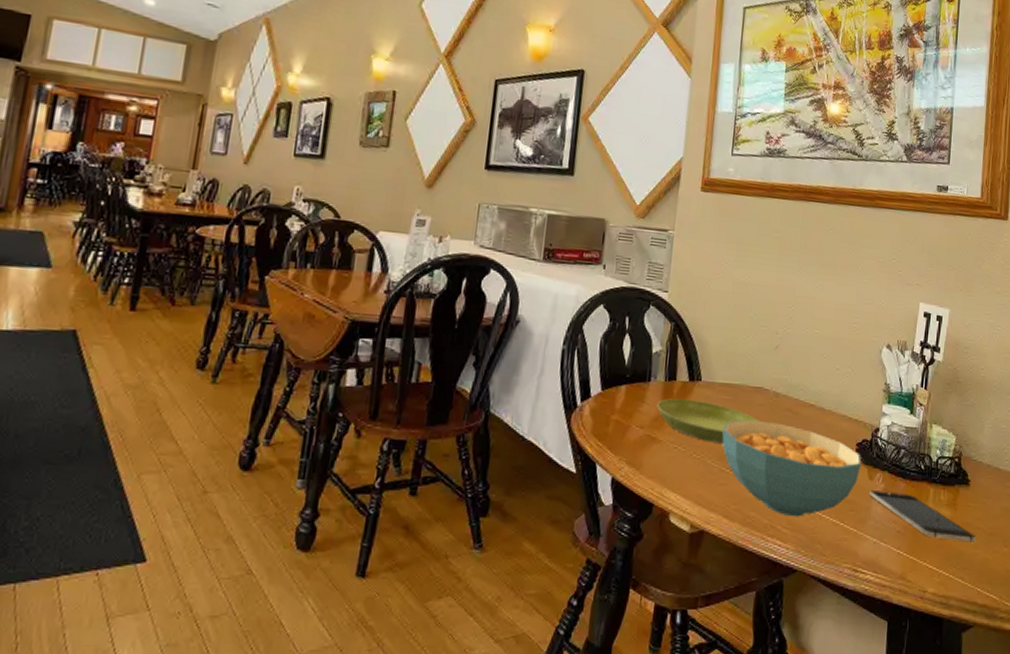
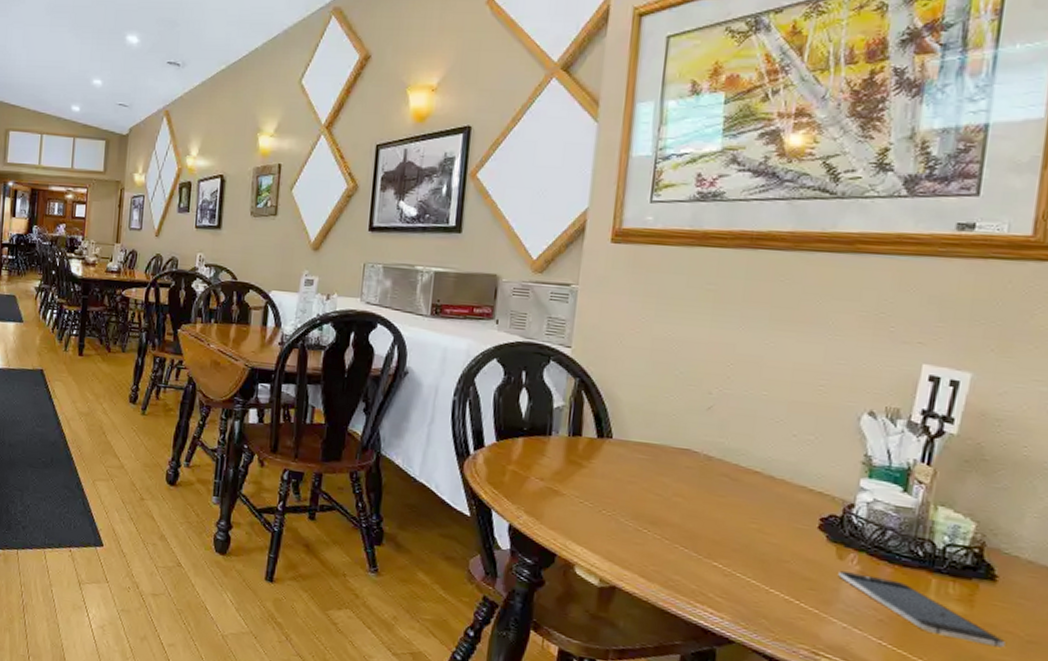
saucer: present [657,398,759,445] -> none [559,453,685,505]
cereal bowl: present [722,419,861,517] -> none [638,481,827,588]

